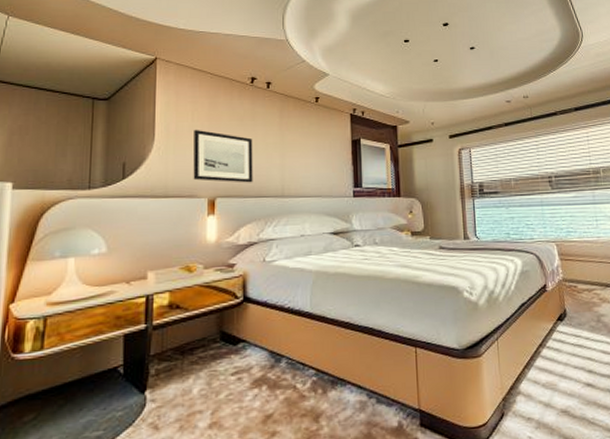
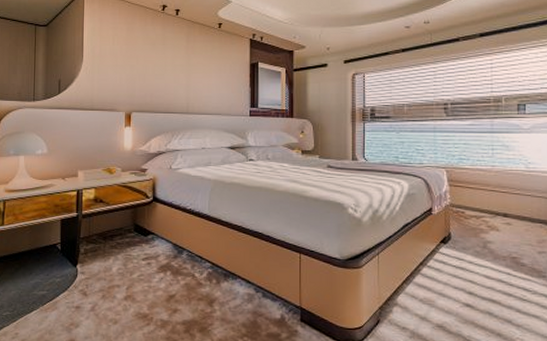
wall art: present [193,129,253,183] -> none [114,52,163,100]

